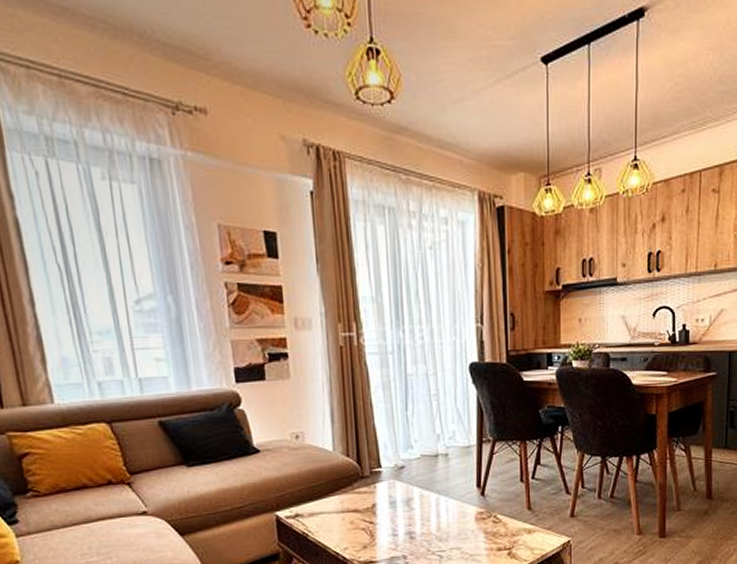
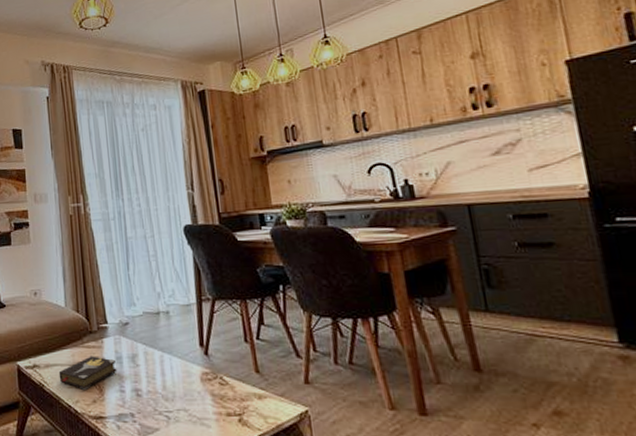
hardback book: none [325,501,391,537] -> present [58,356,117,390]

